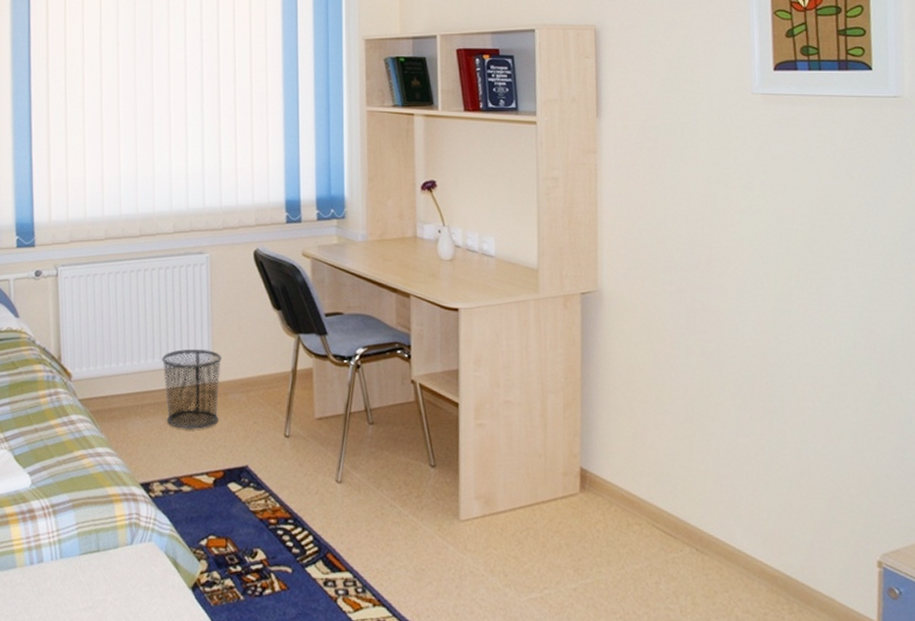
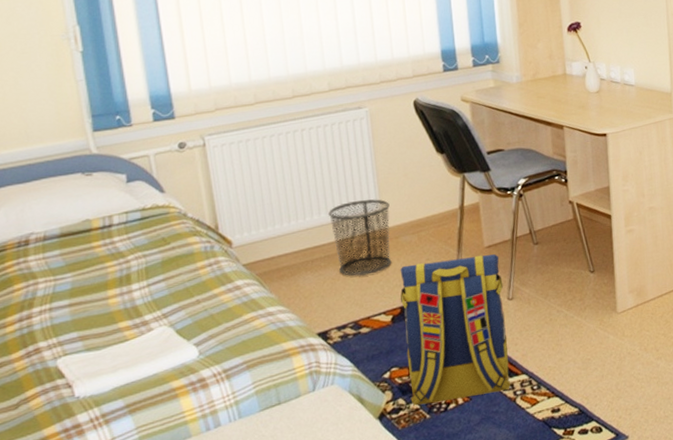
backpack: none [223,425,333,587] -> present [400,254,511,406]

